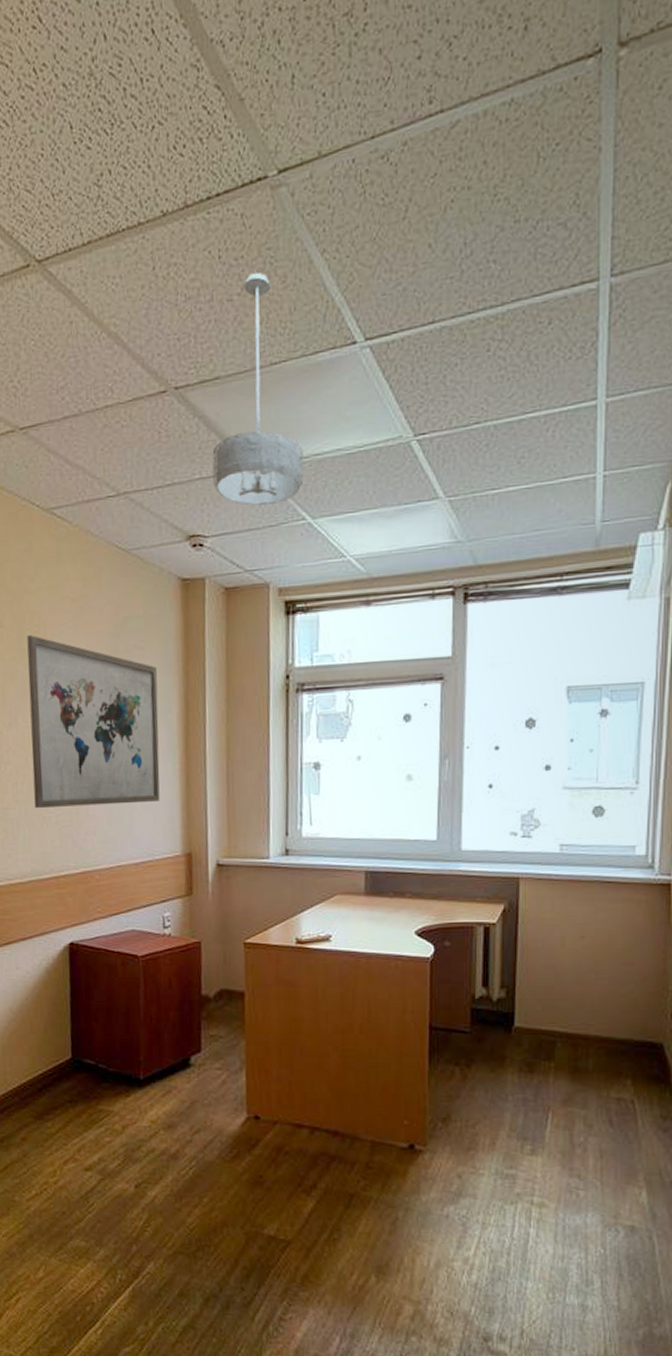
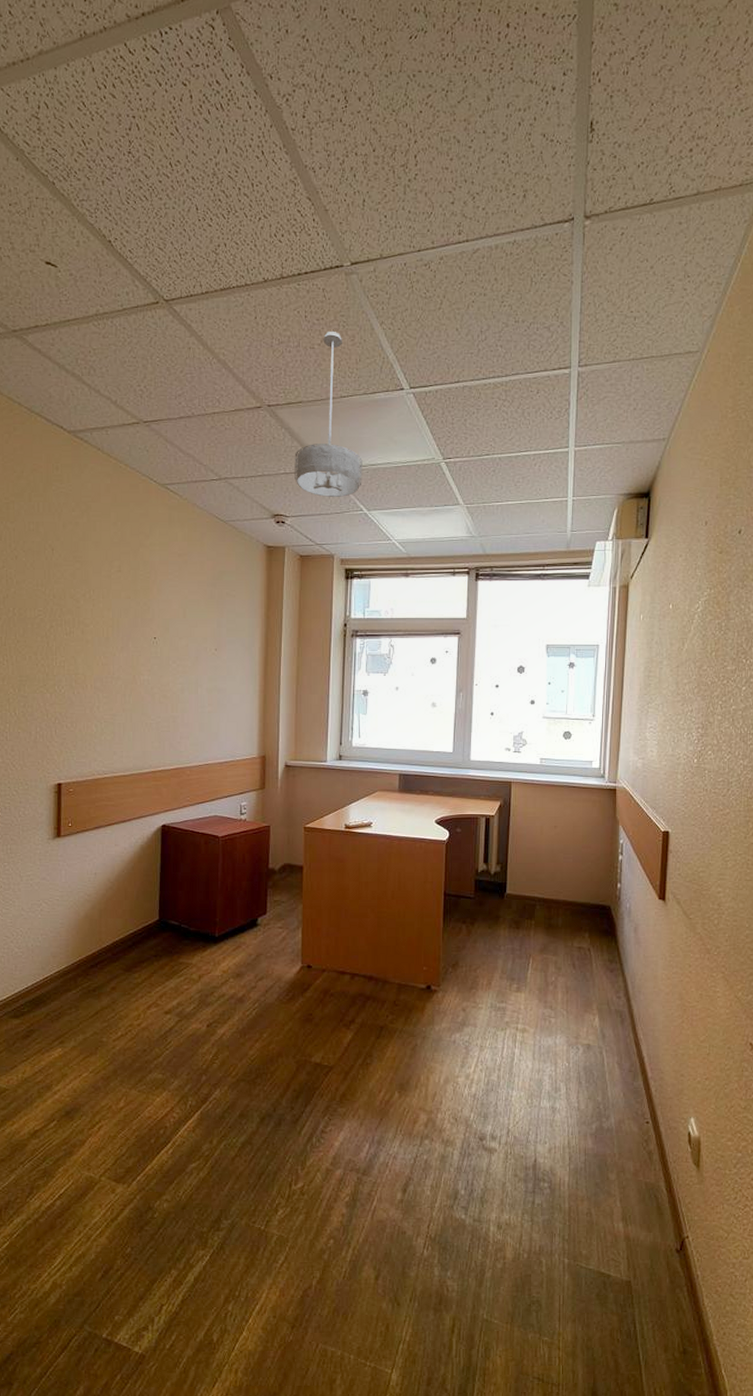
wall art: present [27,635,160,809] -> none [139,580,244,717]

